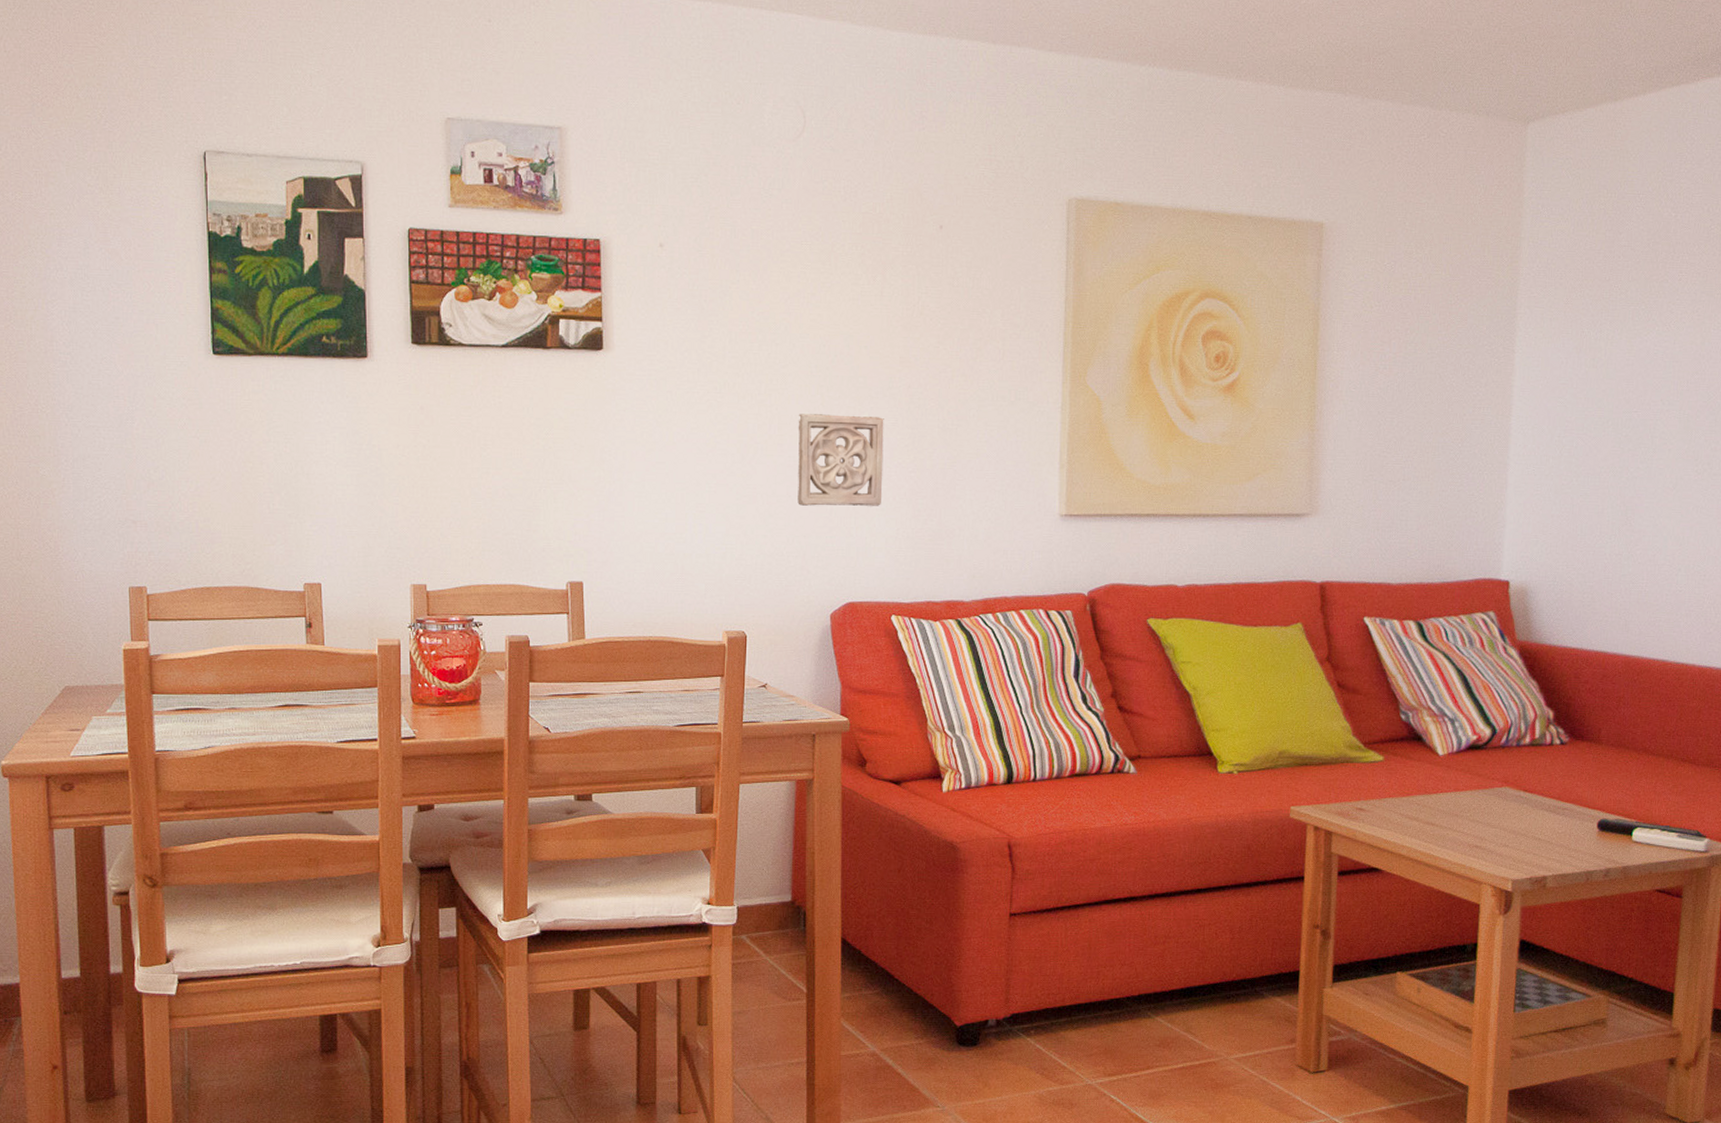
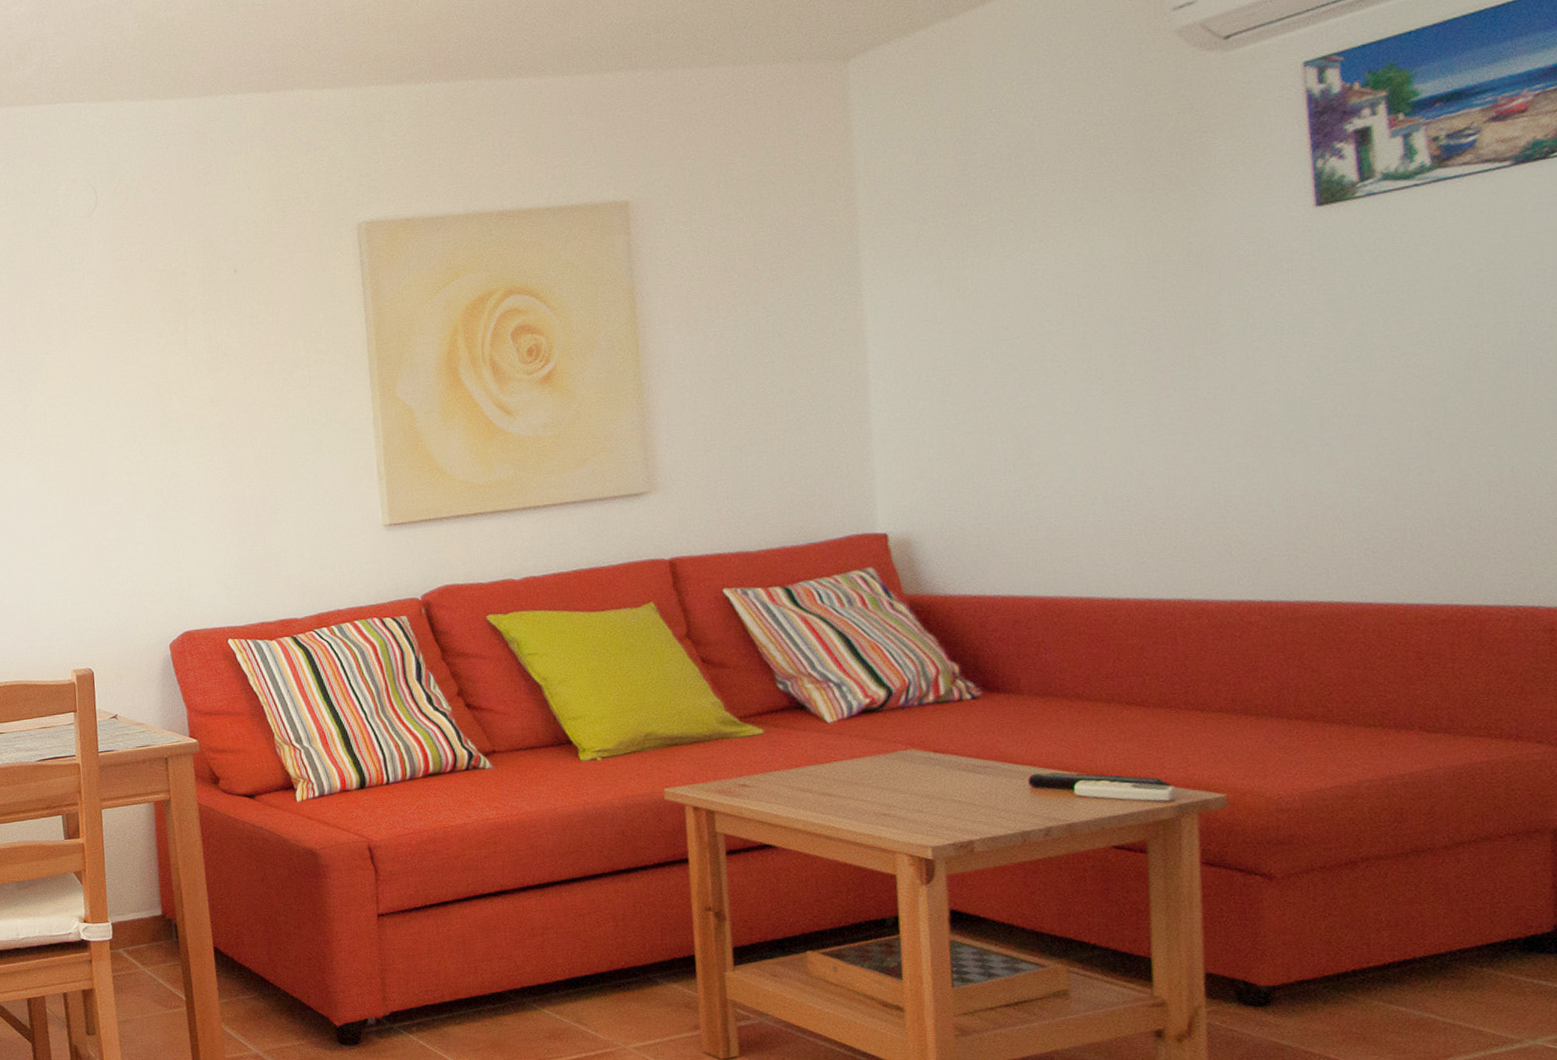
wall ornament: present [798,414,884,507] -> none [120,456,207,547]

